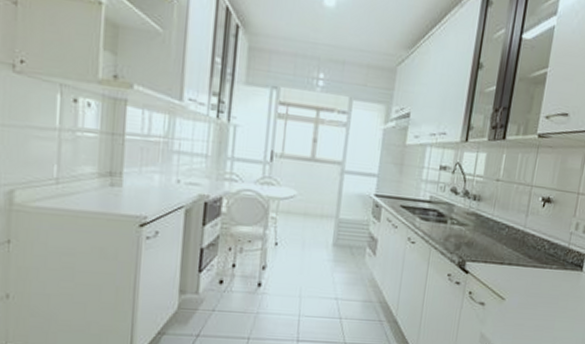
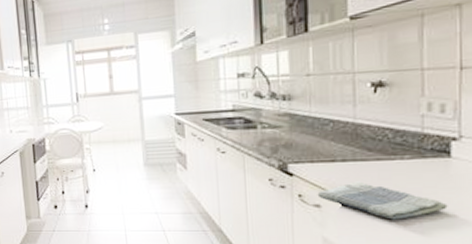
dish towel: none [484,284,573,321] -> present [317,181,448,220]

